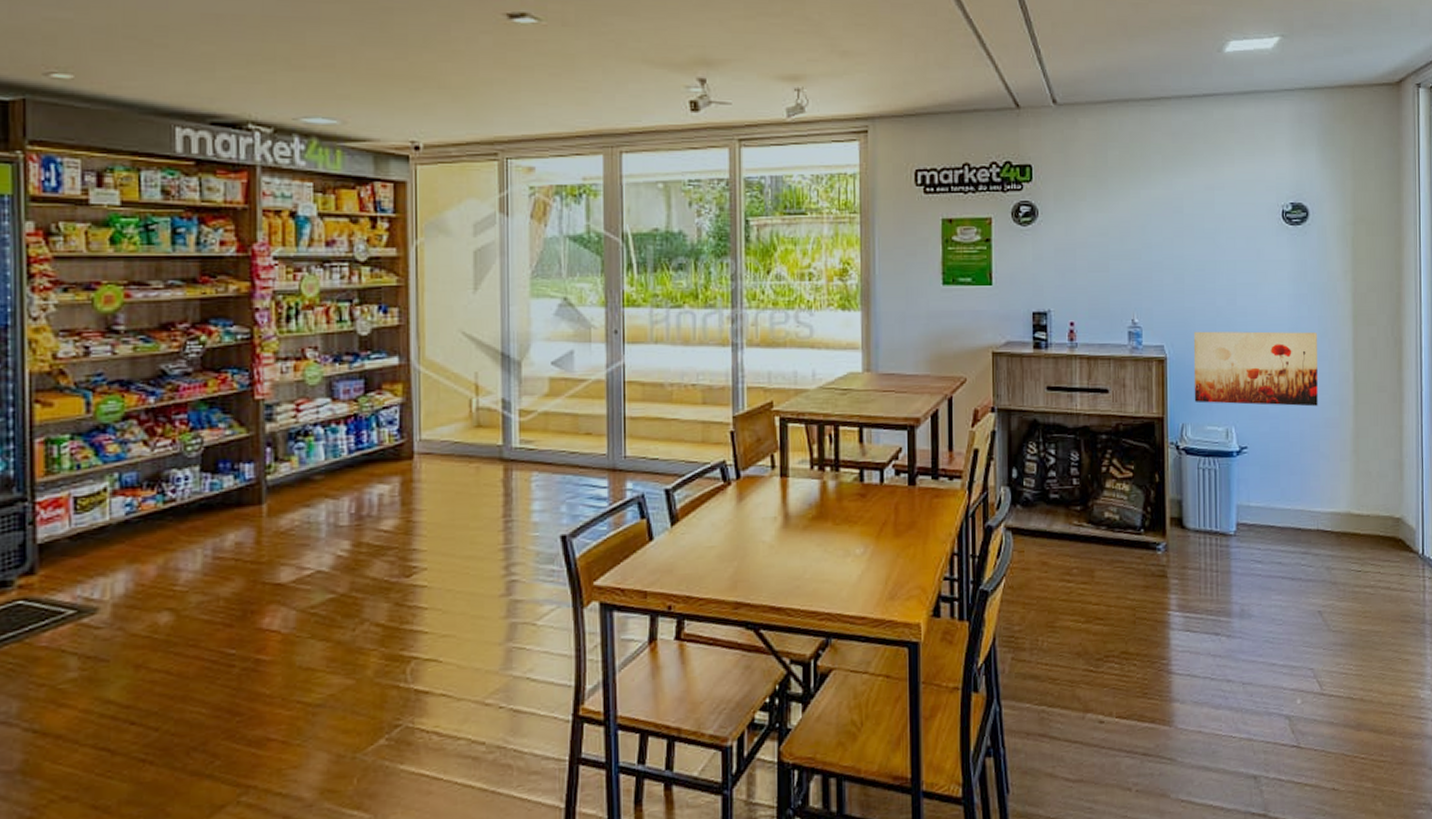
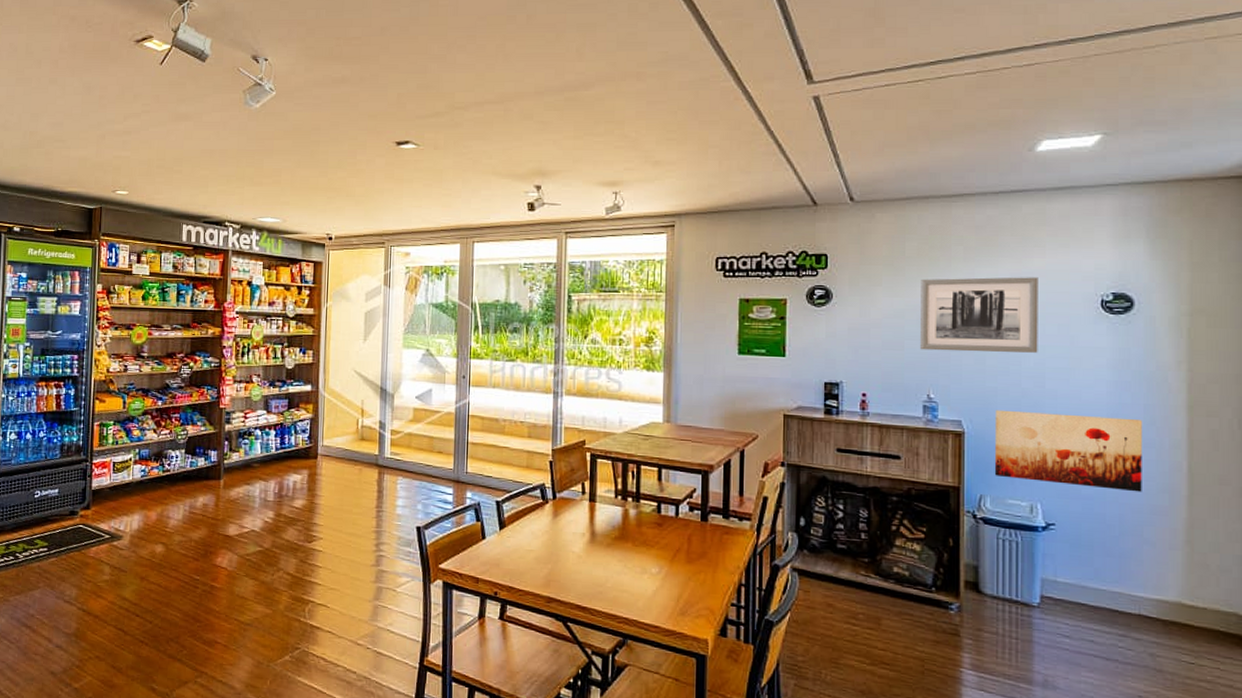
wall art: none [1123,188,1230,271] -> present [920,277,1038,353]

